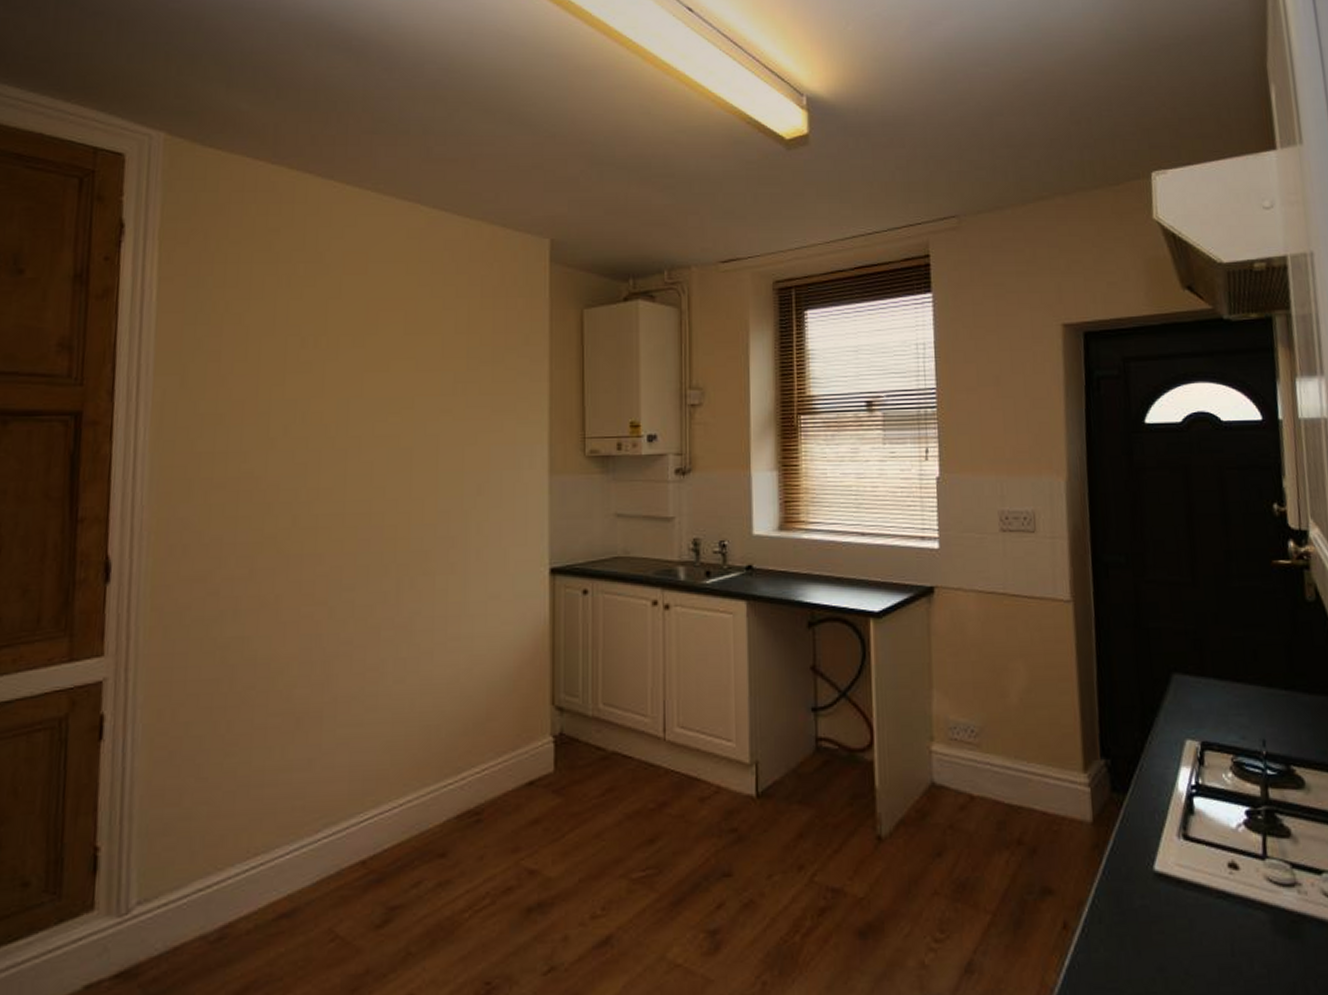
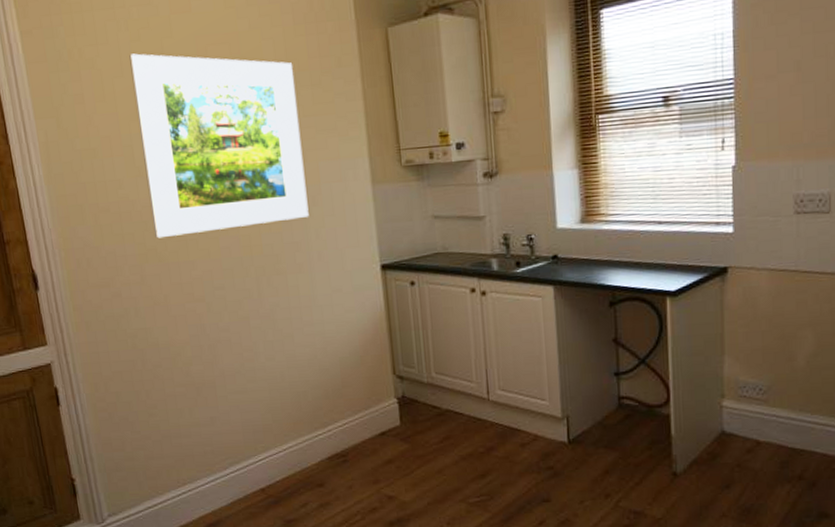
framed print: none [278,312,474,524] -> present [129,53,309,239]

